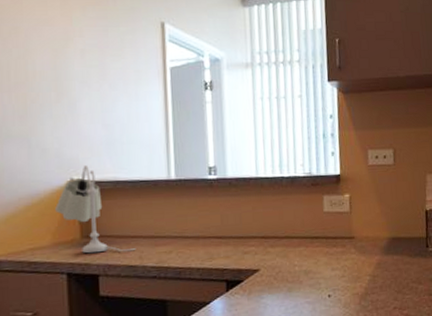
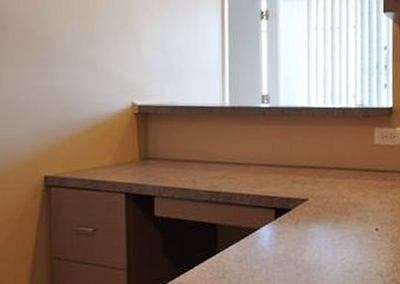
table lamp: present [55,166,136,254] -> none [117,90,190,175]

